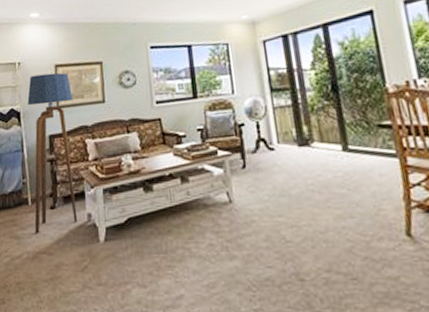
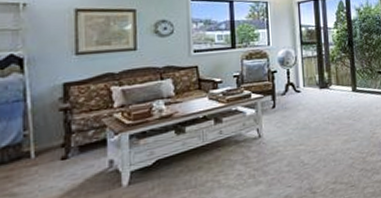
floor lamp: present [27,72,78,233] -> none [35,17,97,187]

